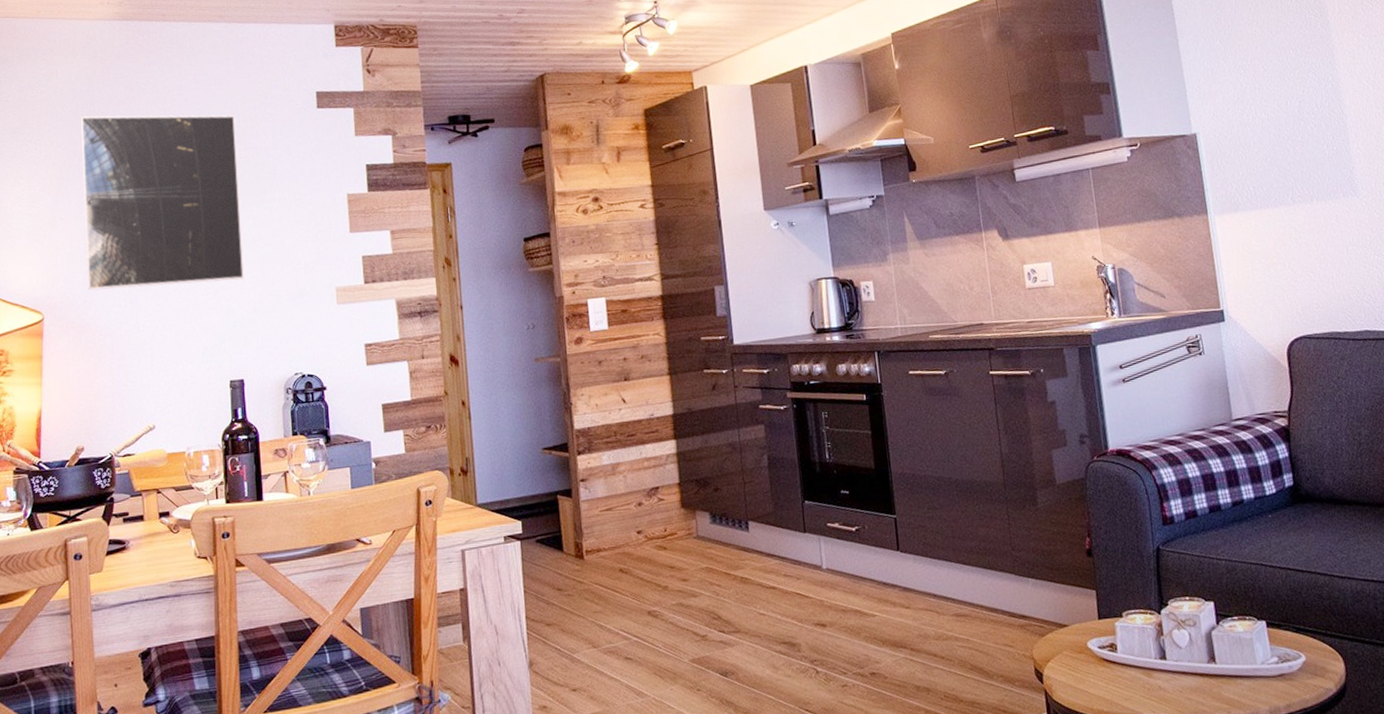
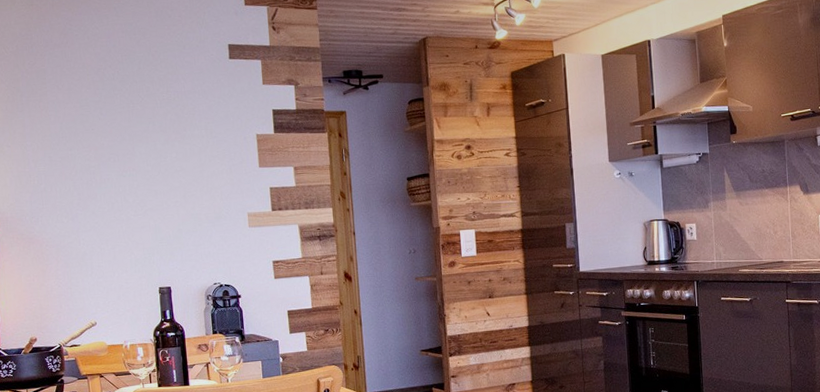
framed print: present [80,115,244,290] -> none [20,57,169,208]

